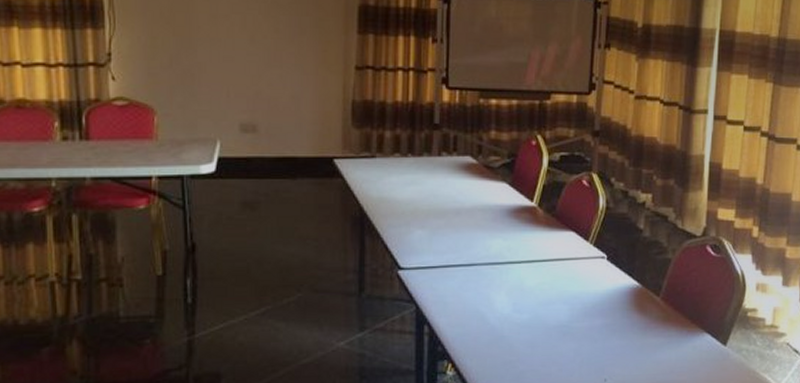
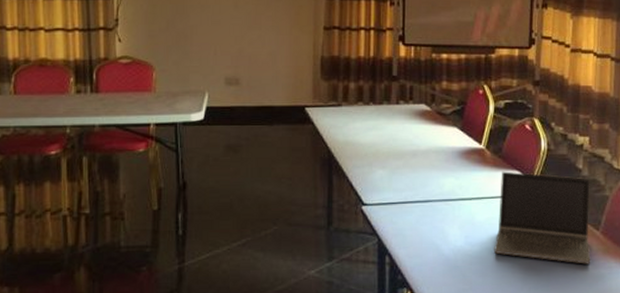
laptop computer: none [544,231,651,333] -> present [494,171,591,264]

